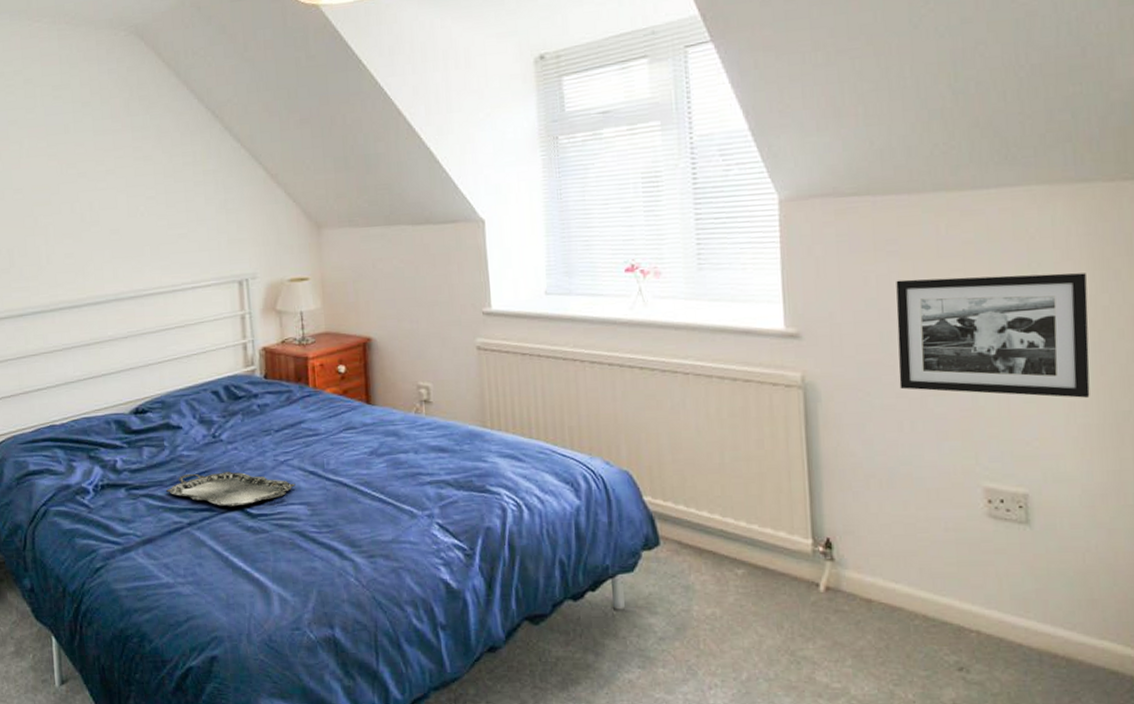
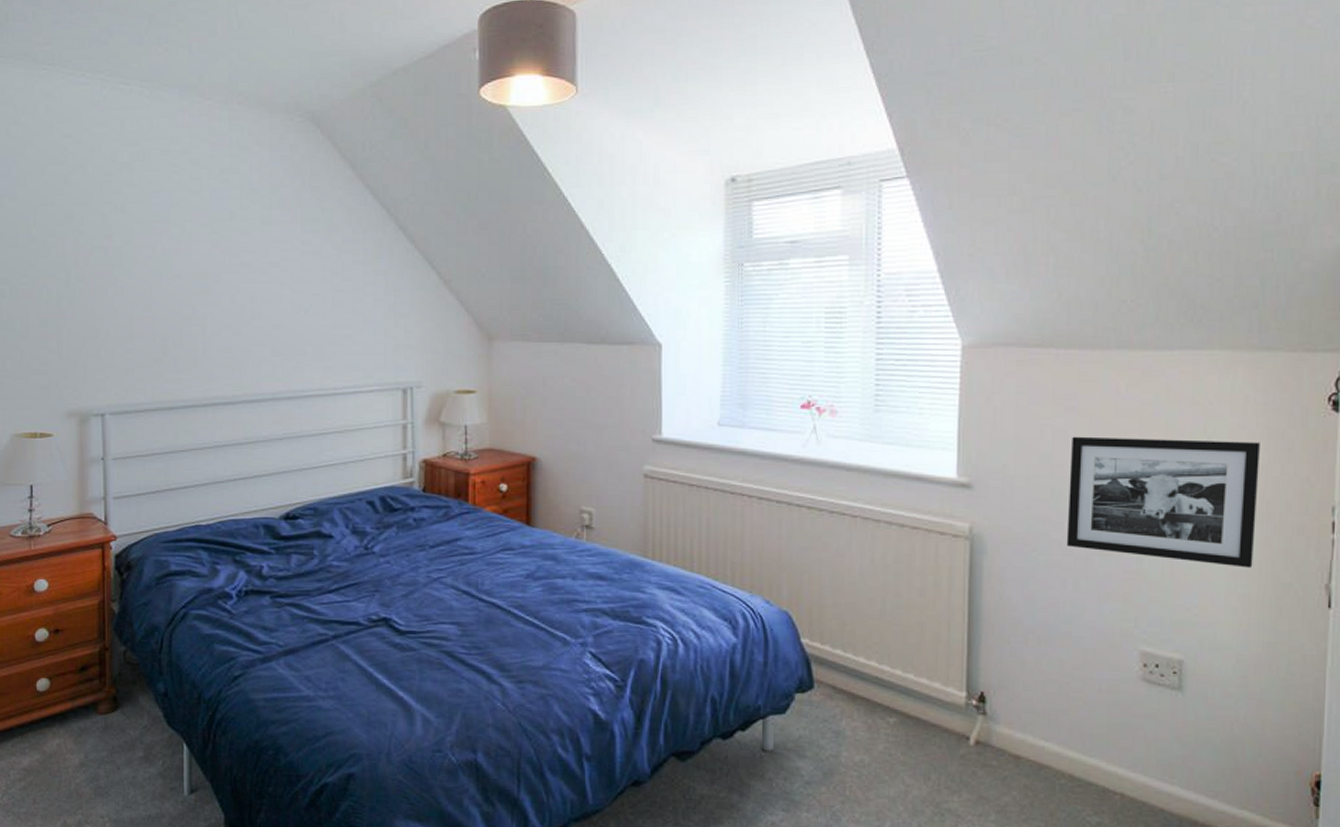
serving tray: present [165,472,296,507] -> none [312,585,447,622]

